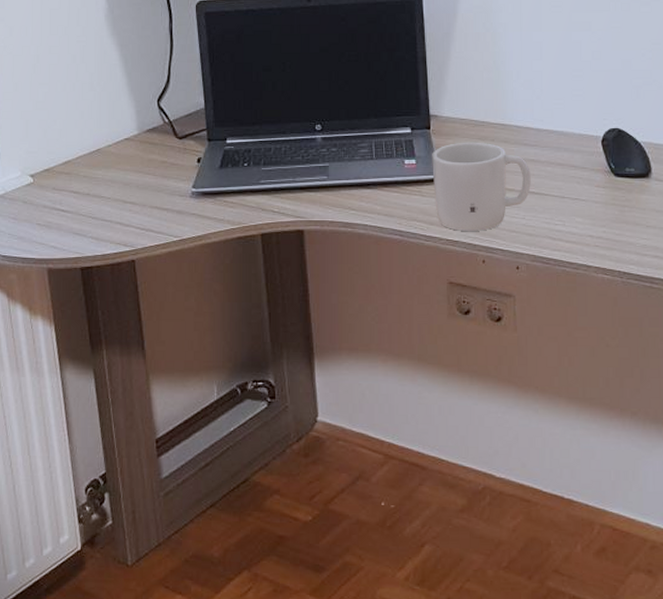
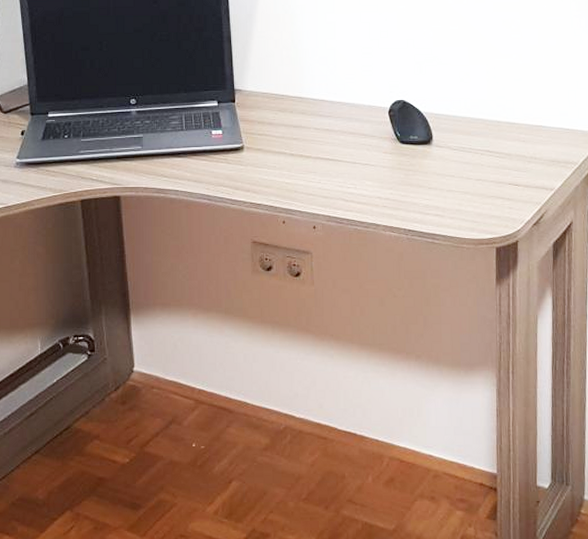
mug: present [432,142,531,232] -> none [237,113,326,196]

